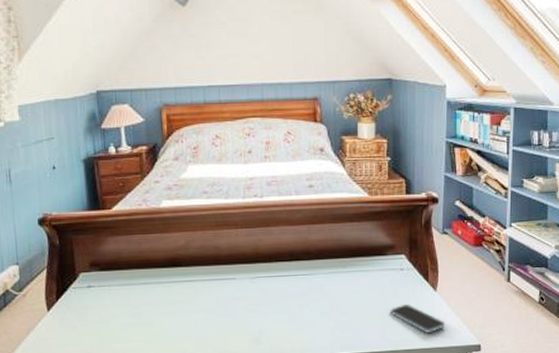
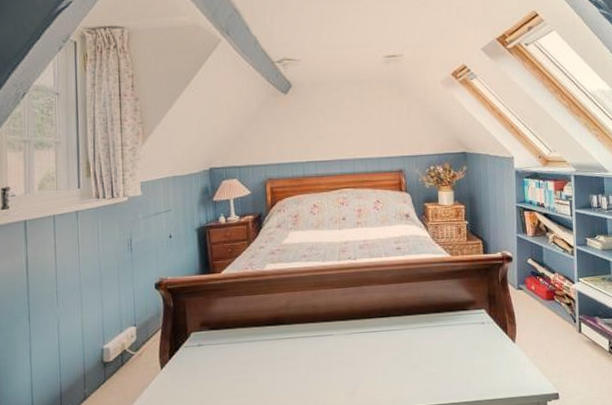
smartphone: present [390,304,446,334] -> none [474,355,525,384]

